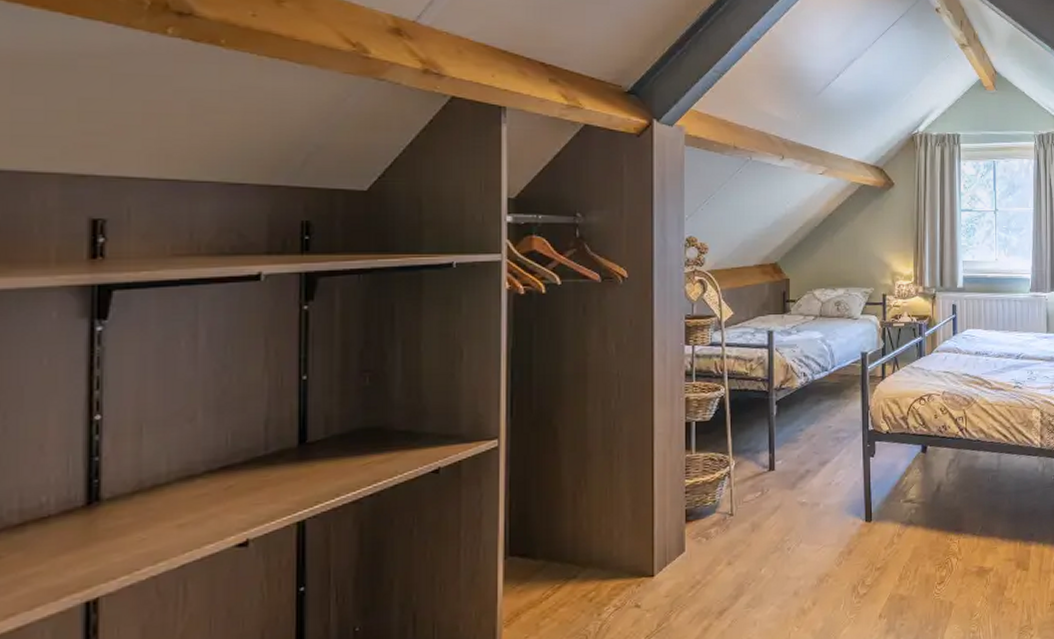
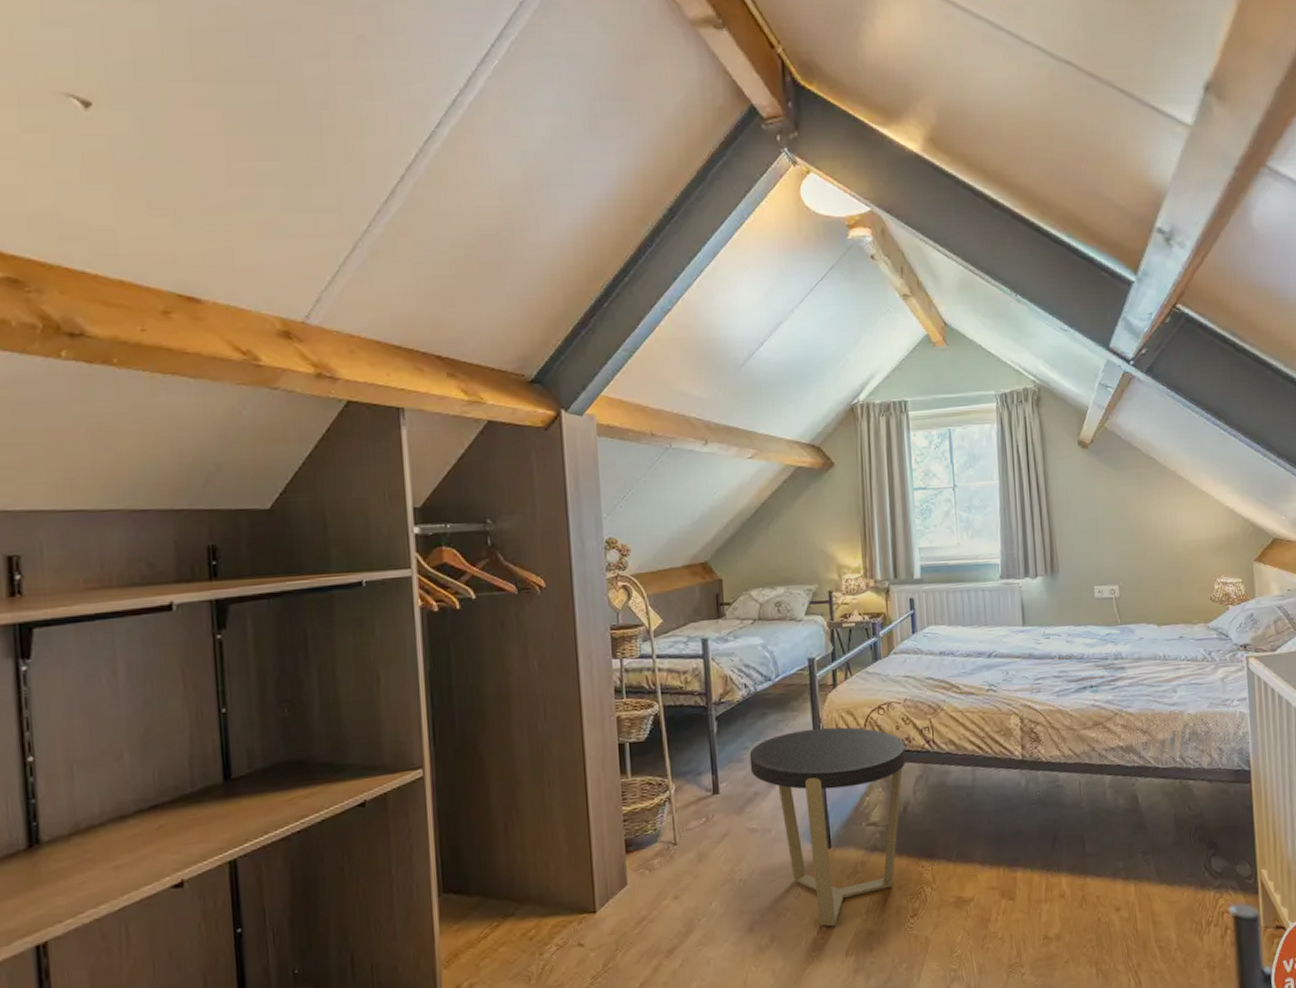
side table: none [804,414,942,592] -> present [749,727,906,927]

